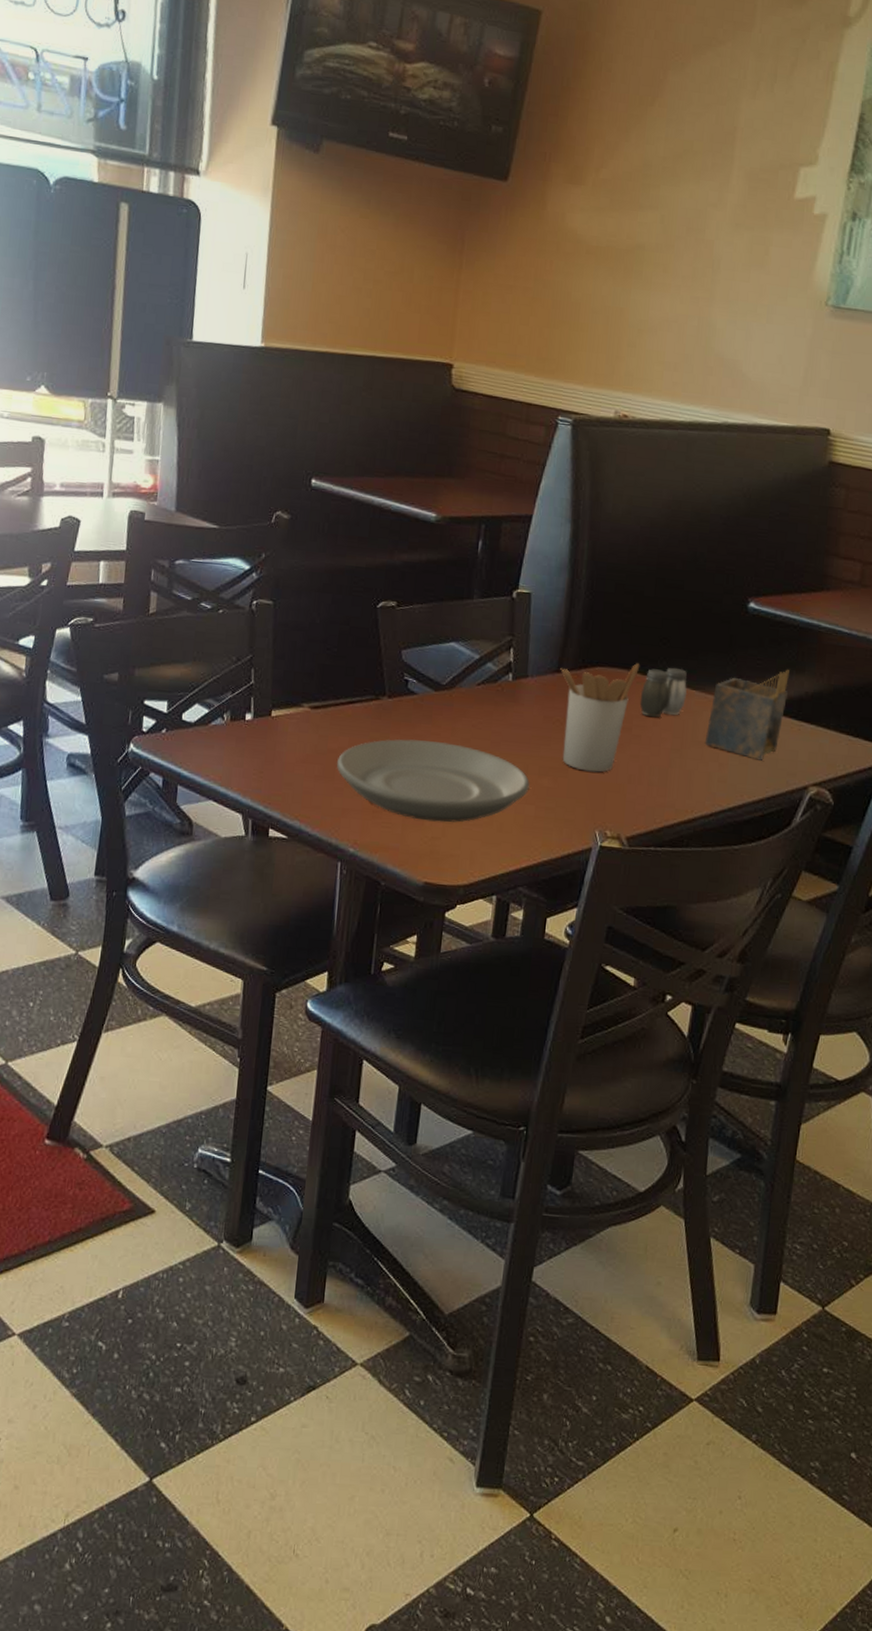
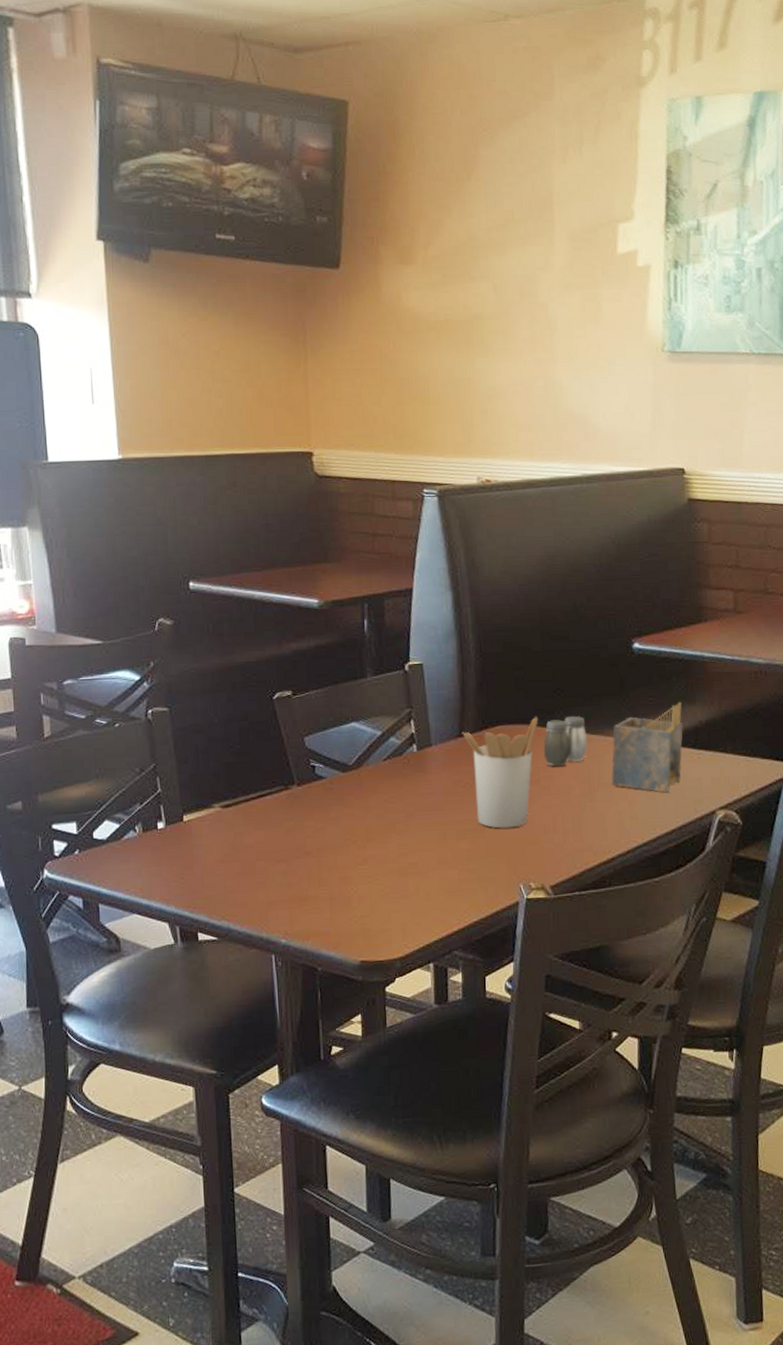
plate: present [336,738,530,823] -> none [255,821,449,901]

